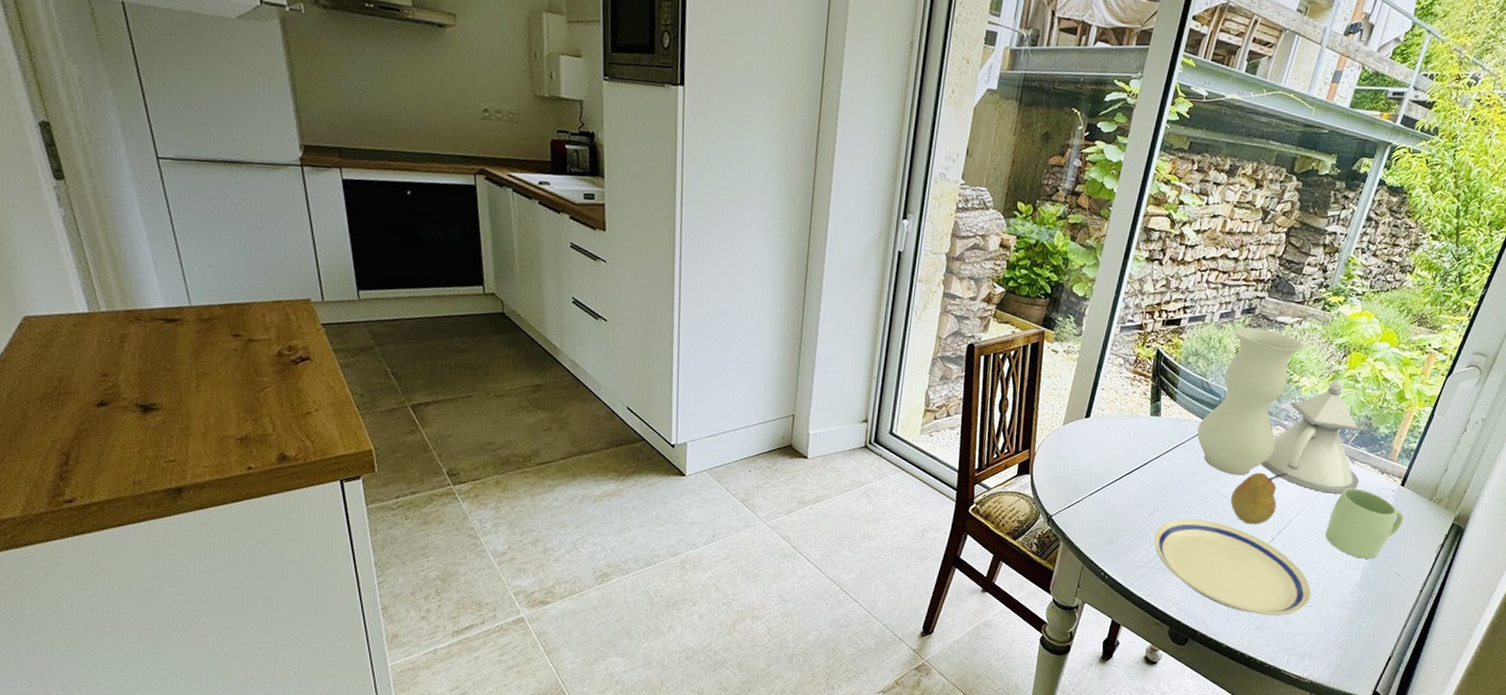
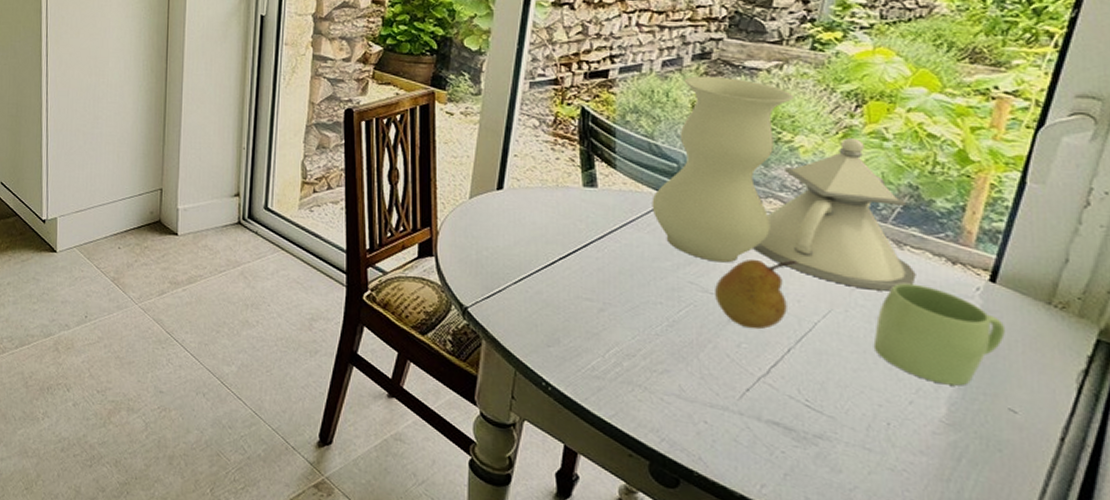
plate: present [1154,518,1311,616] -> none [610,316,867,459]

